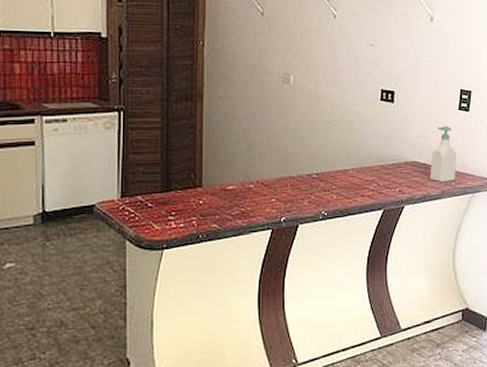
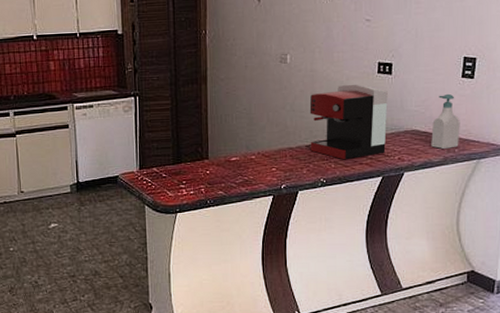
coffee maker: none [312,111,390,191] -> present [309,85,388,160]

